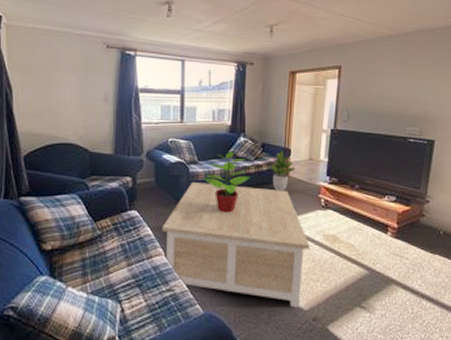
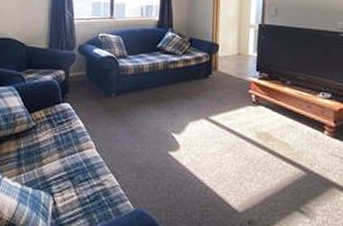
coffee table: present [161,183,310,308] -> none [92,76,242,209]
potted plant: present [204,151,251,213] -> none [133,45,179,107]
potted plant: present [271,151,296,191] -> none [199,46,224,86]

